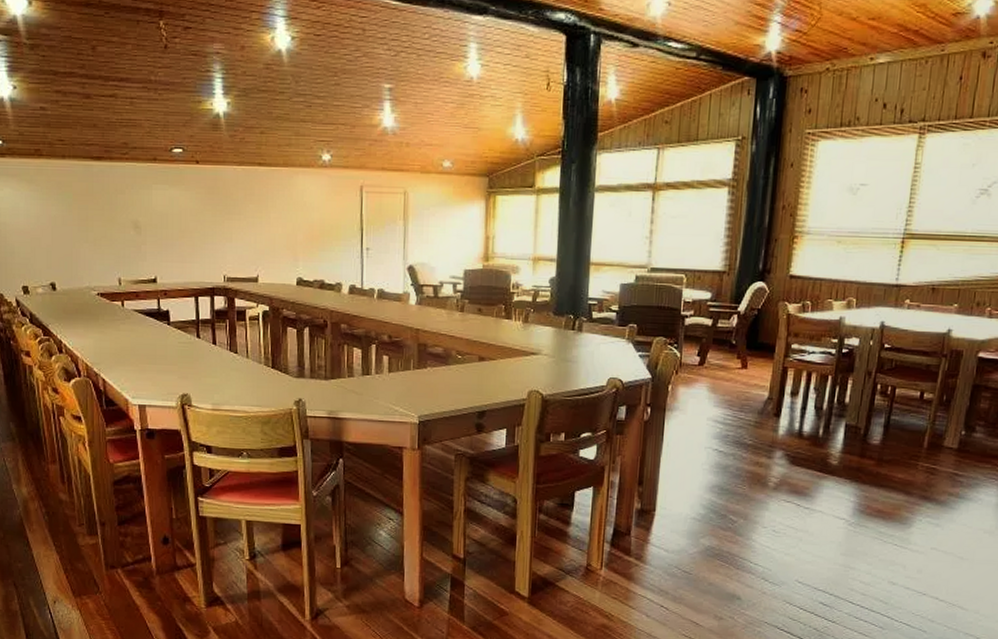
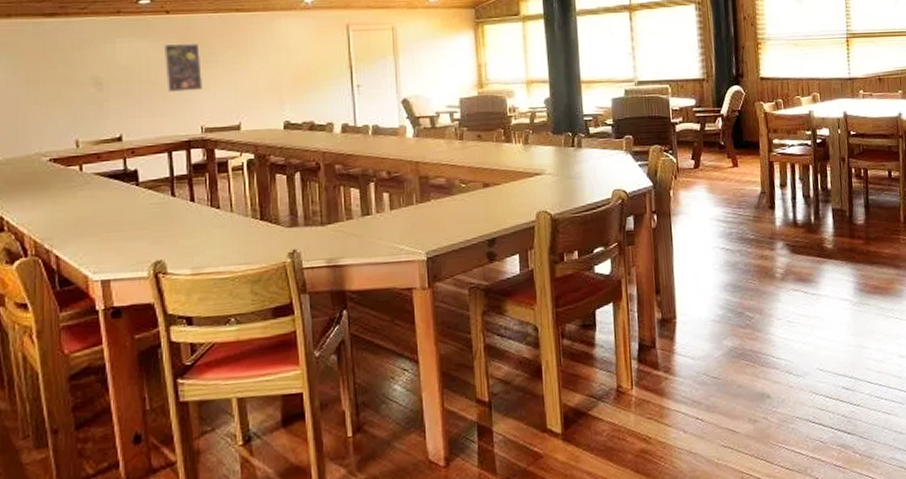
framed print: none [193,194,227,242] -> present [163,44,204,93]

